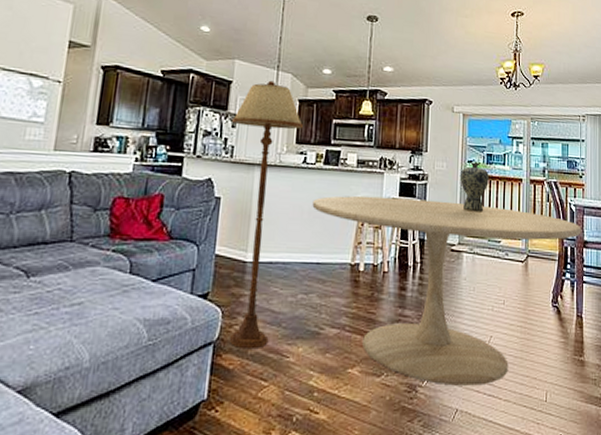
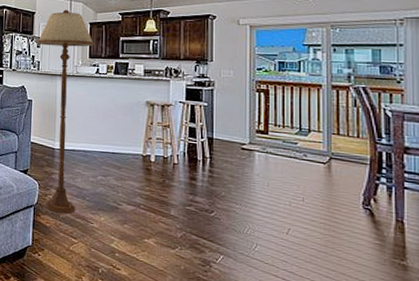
dining table: present [312,195,581,386] -> none [106,99,400,271]
vase: present [460,162,489,212] -> none [250,69,282,116]

